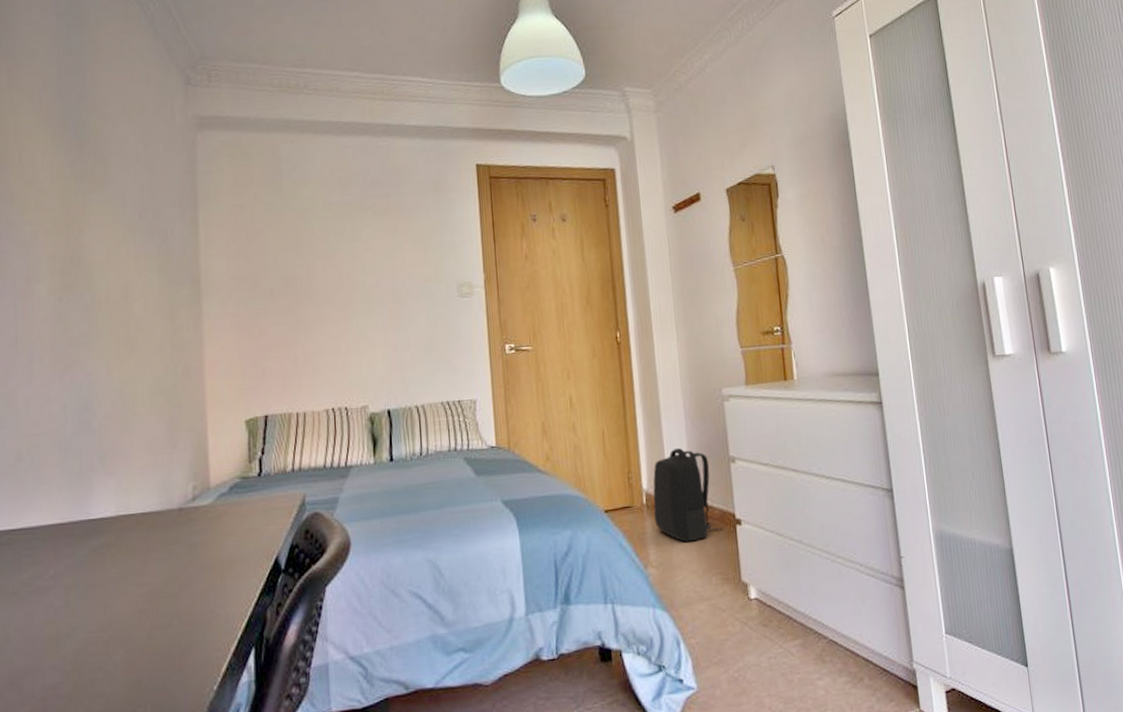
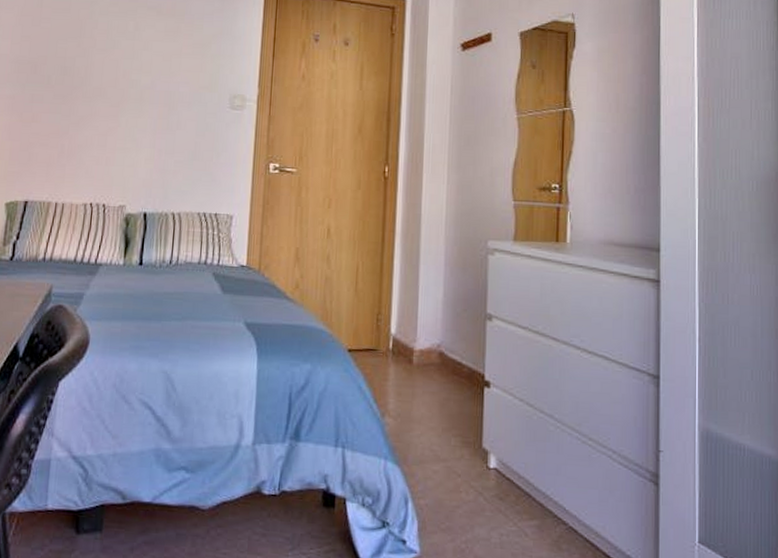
backpack: present [653,448,723,543] -> none [399,296,469,397]

